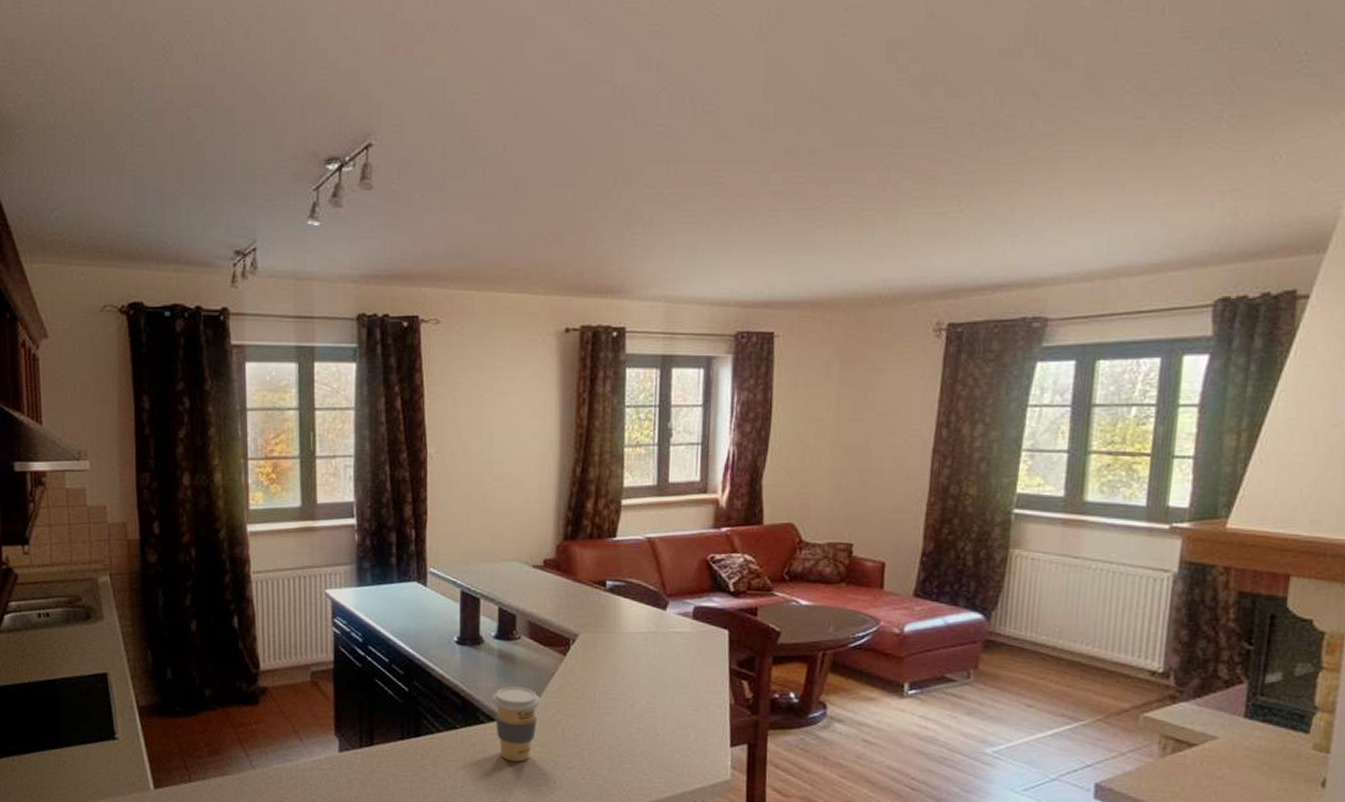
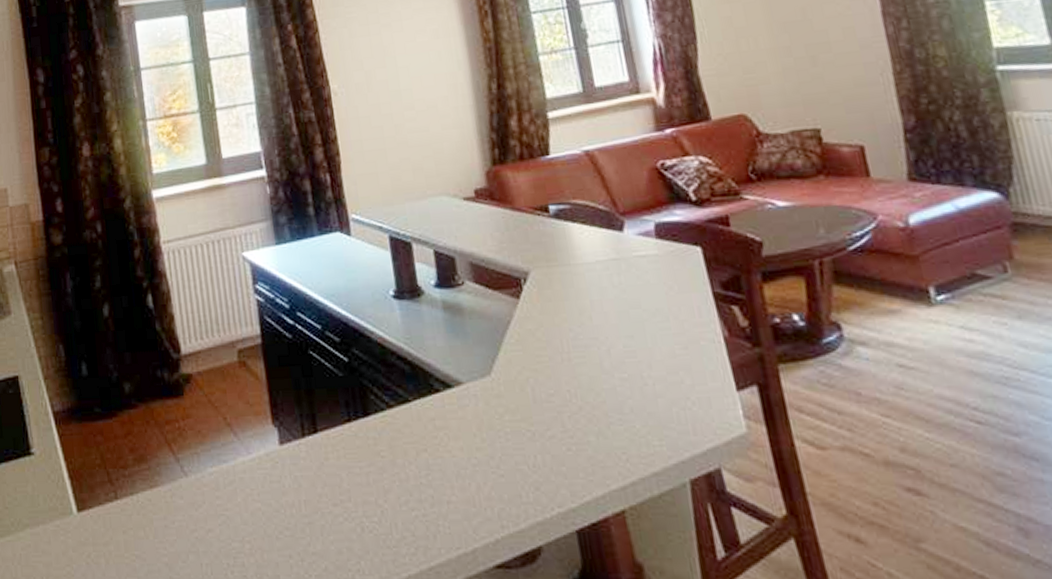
coffee cup: present [492,687,541,762] -> none [444,342,502,436]

